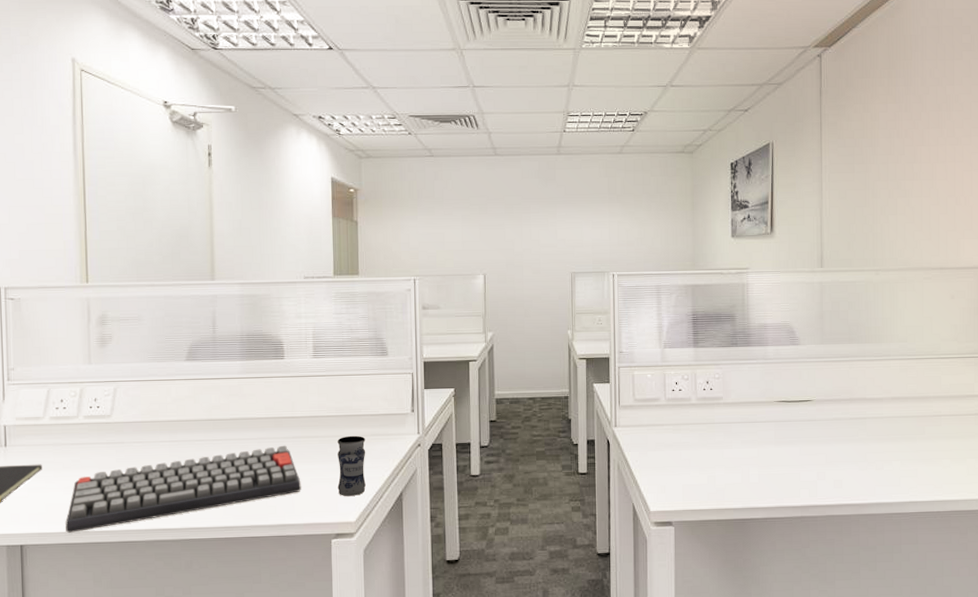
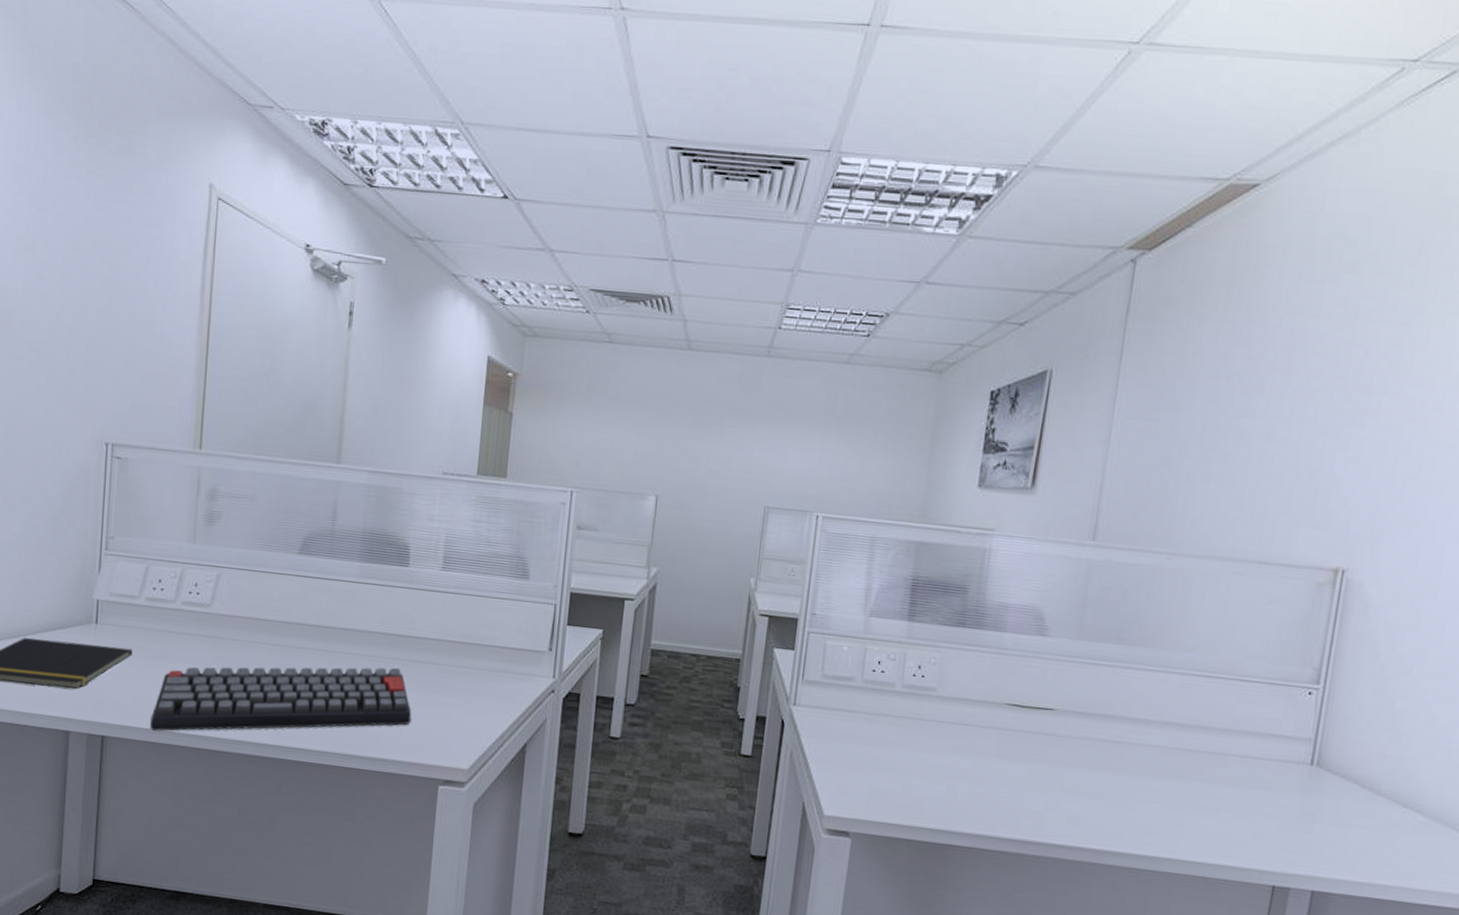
jar: present [337,435,366,497] -> none [452,667,491,740]

